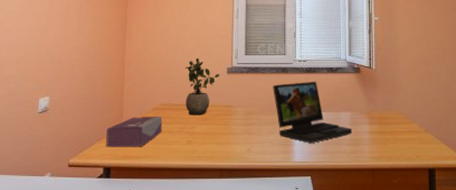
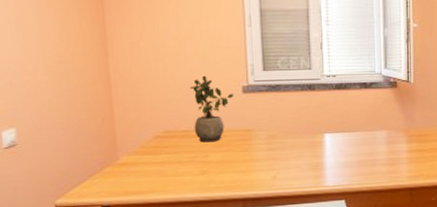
tissue box: present [106,116,163,147] -> none [98,144,169,184]
laptop: present [273,81,352,143] -> none [298,98,388,166]

